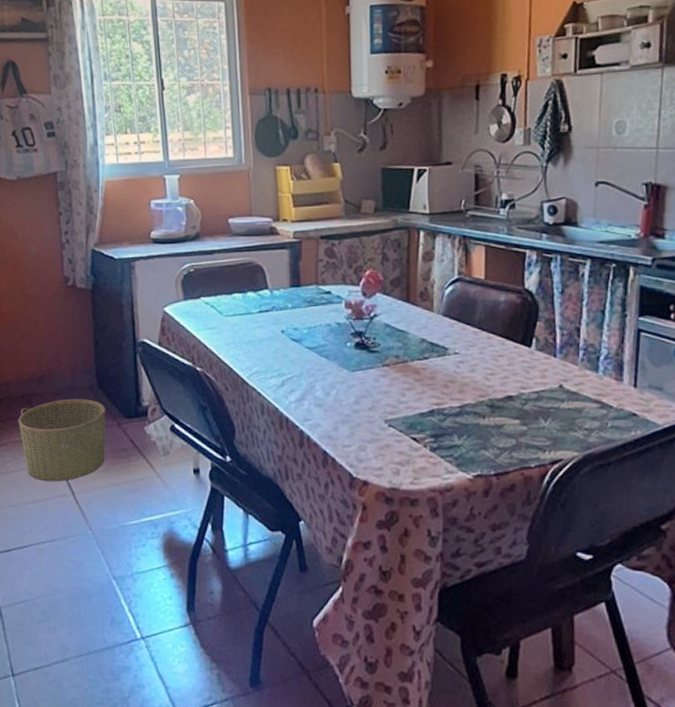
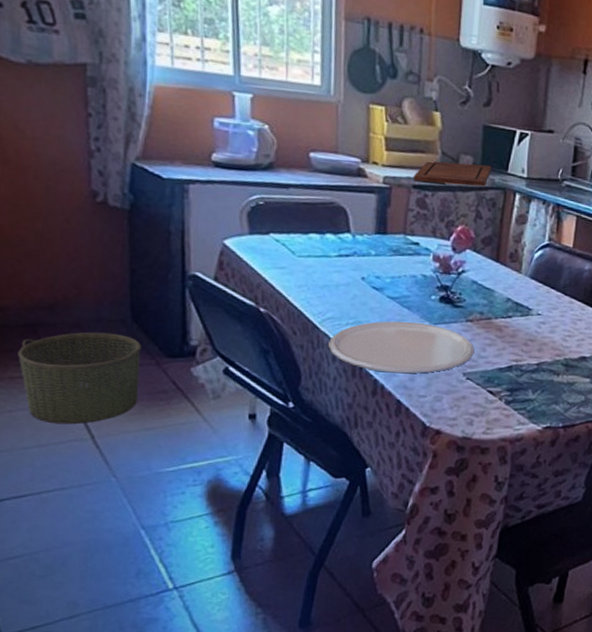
plate: none [257,370,394,424] -> present [328,321,475,374]
cutting board: none [321,207,393,232] -> present [414,161,492,187]

